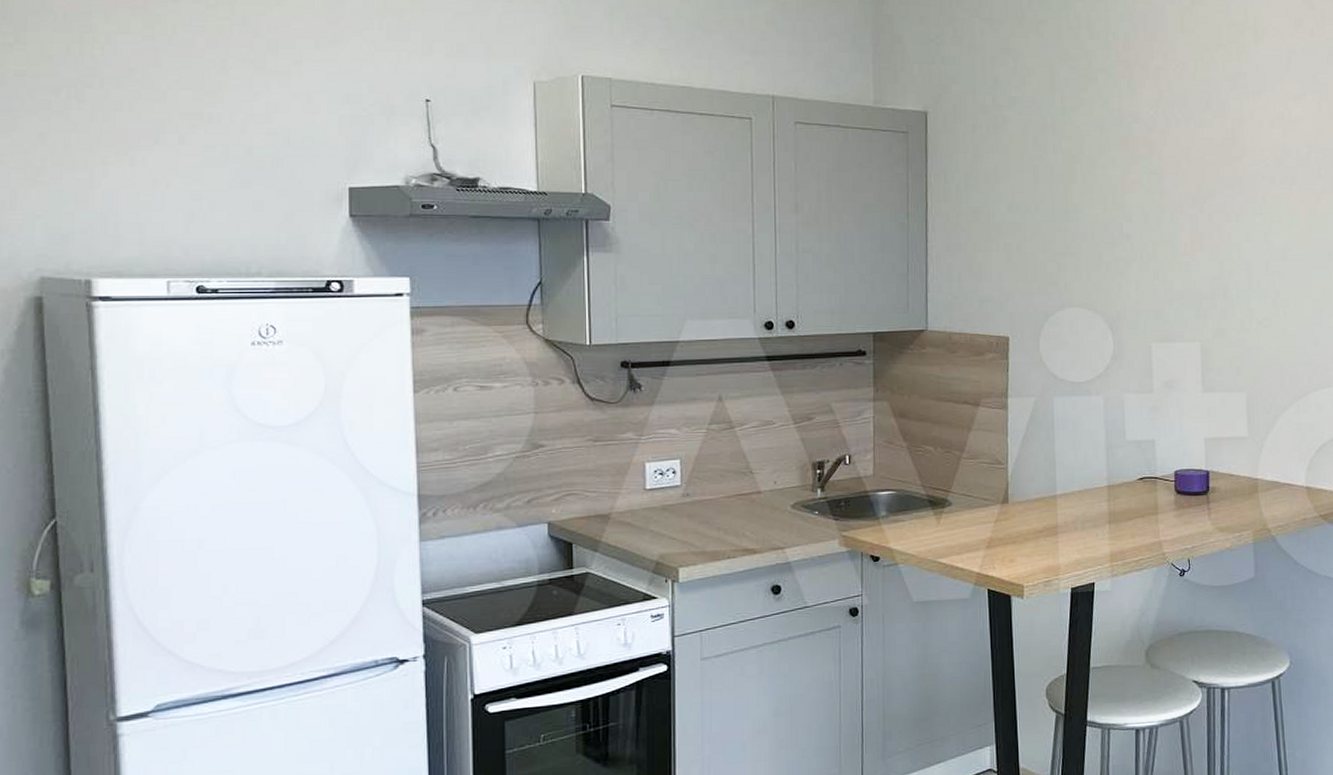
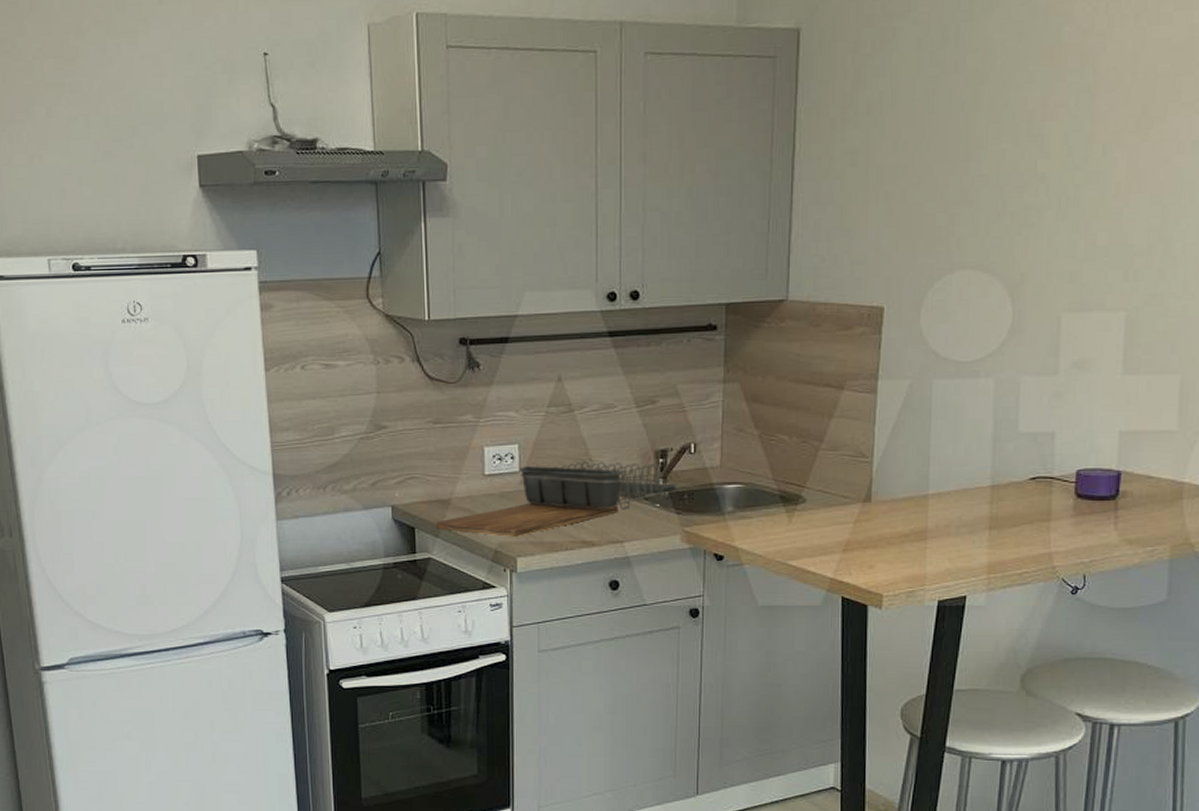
cutting board: none [595,514,779,549] -> present [436,503,618,538]
dish rack: none [681,473,835,519] -> present [519,461,678,511]

